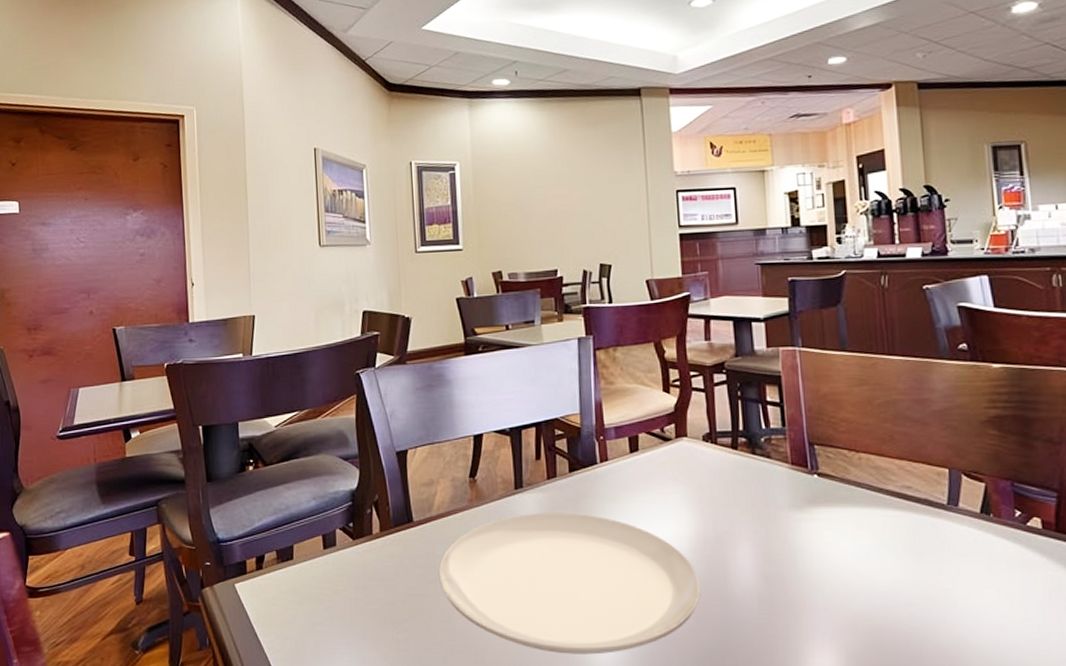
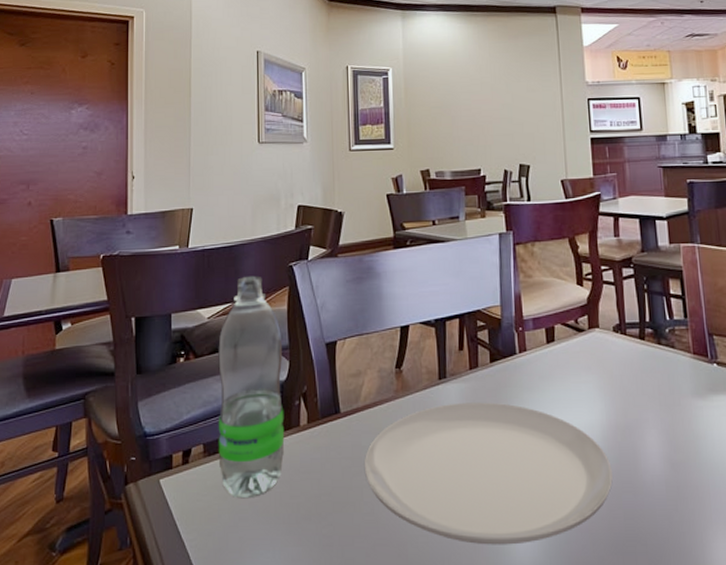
bottle: none [286,383,358,604] -> present [218,275,285,499]

